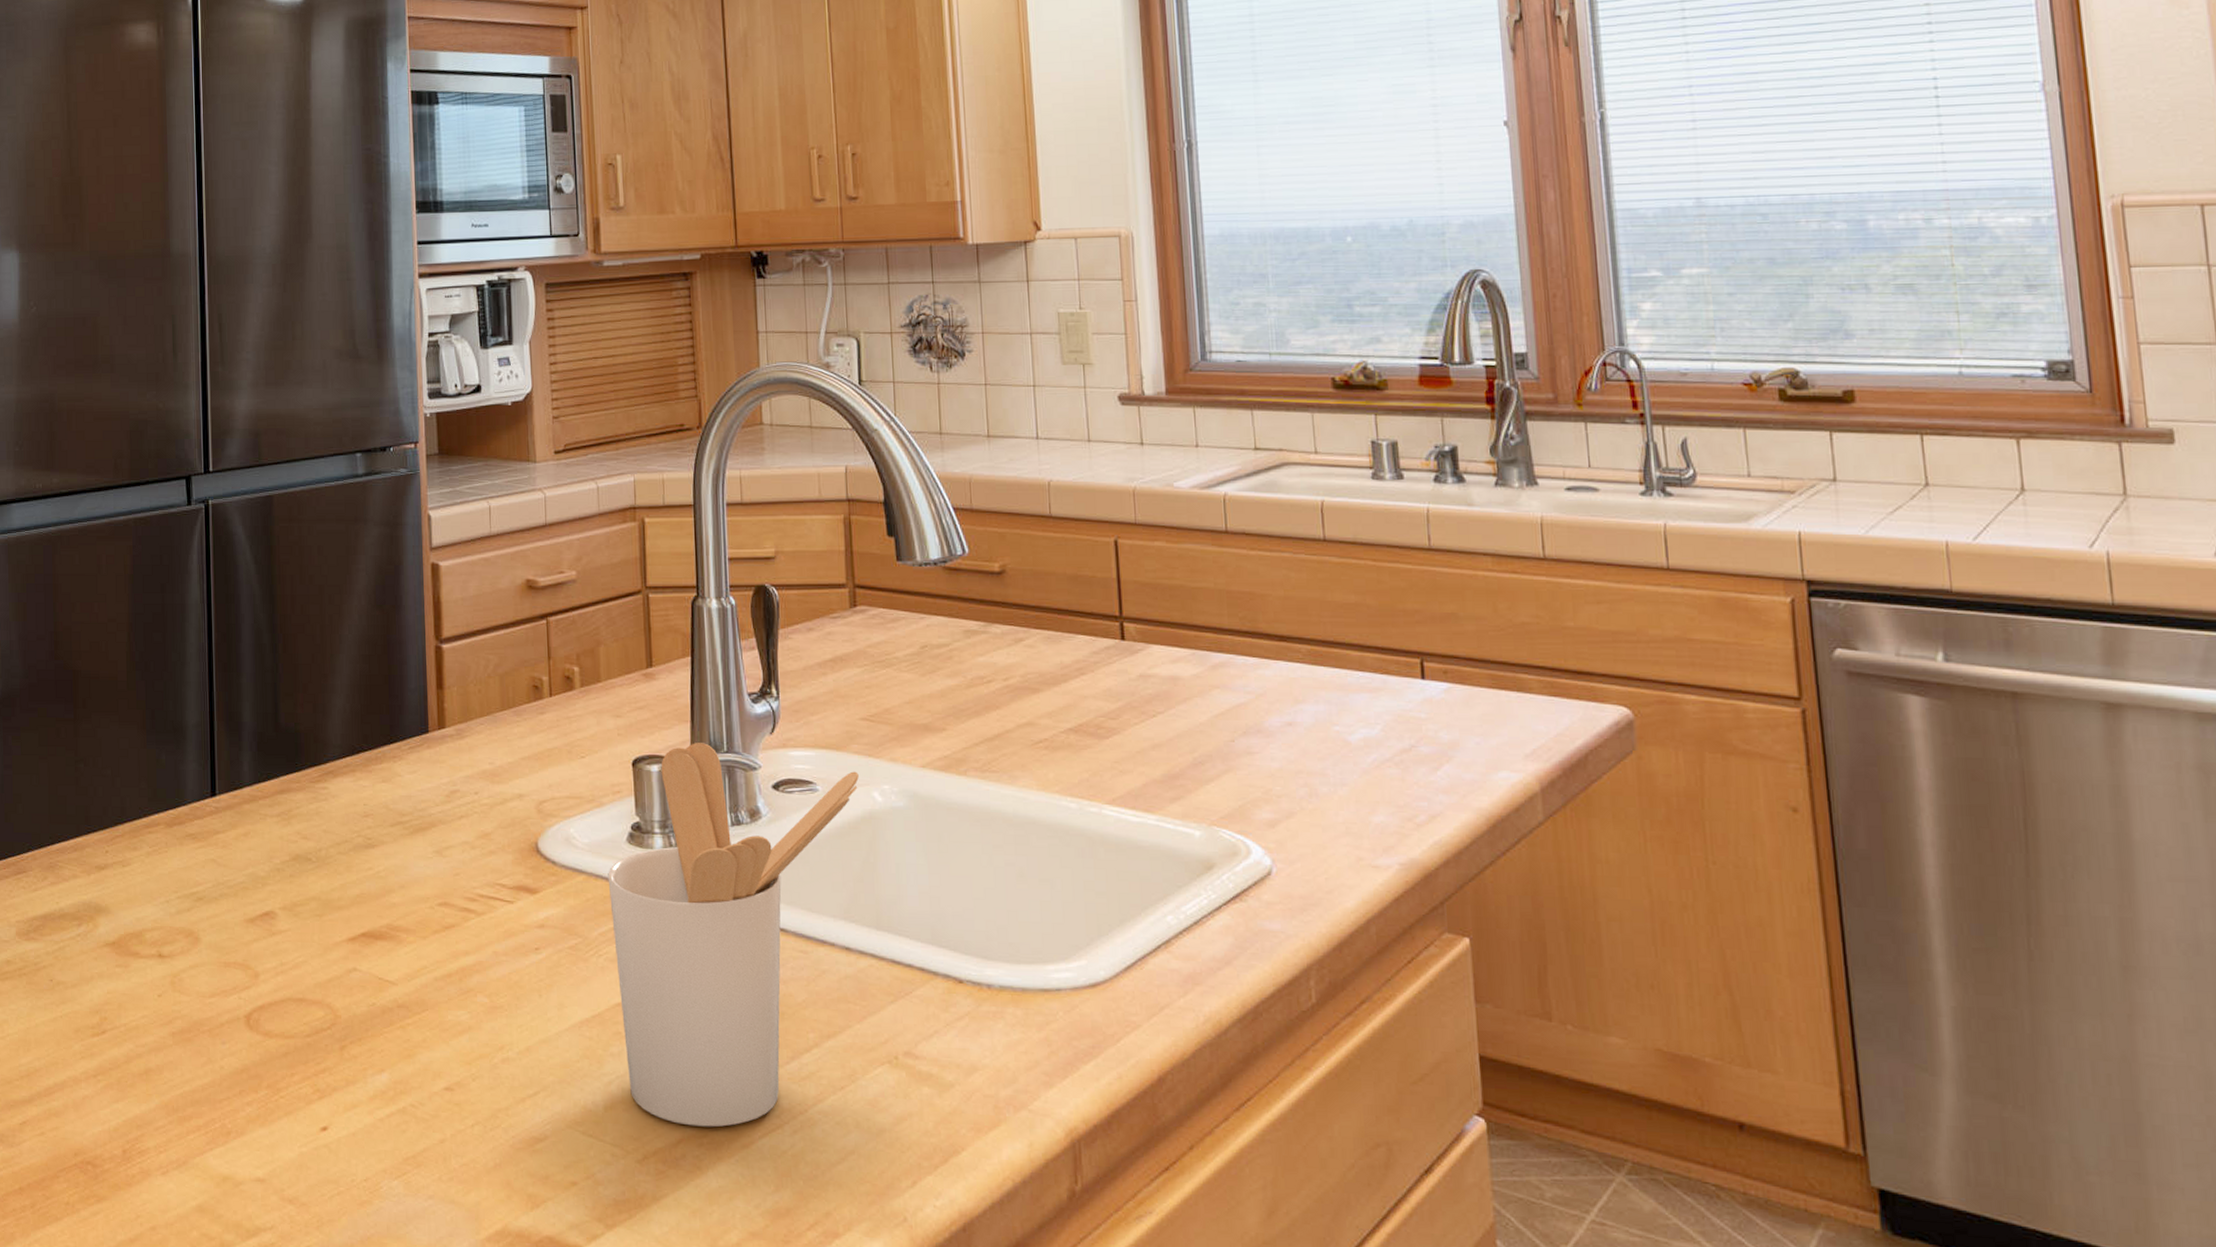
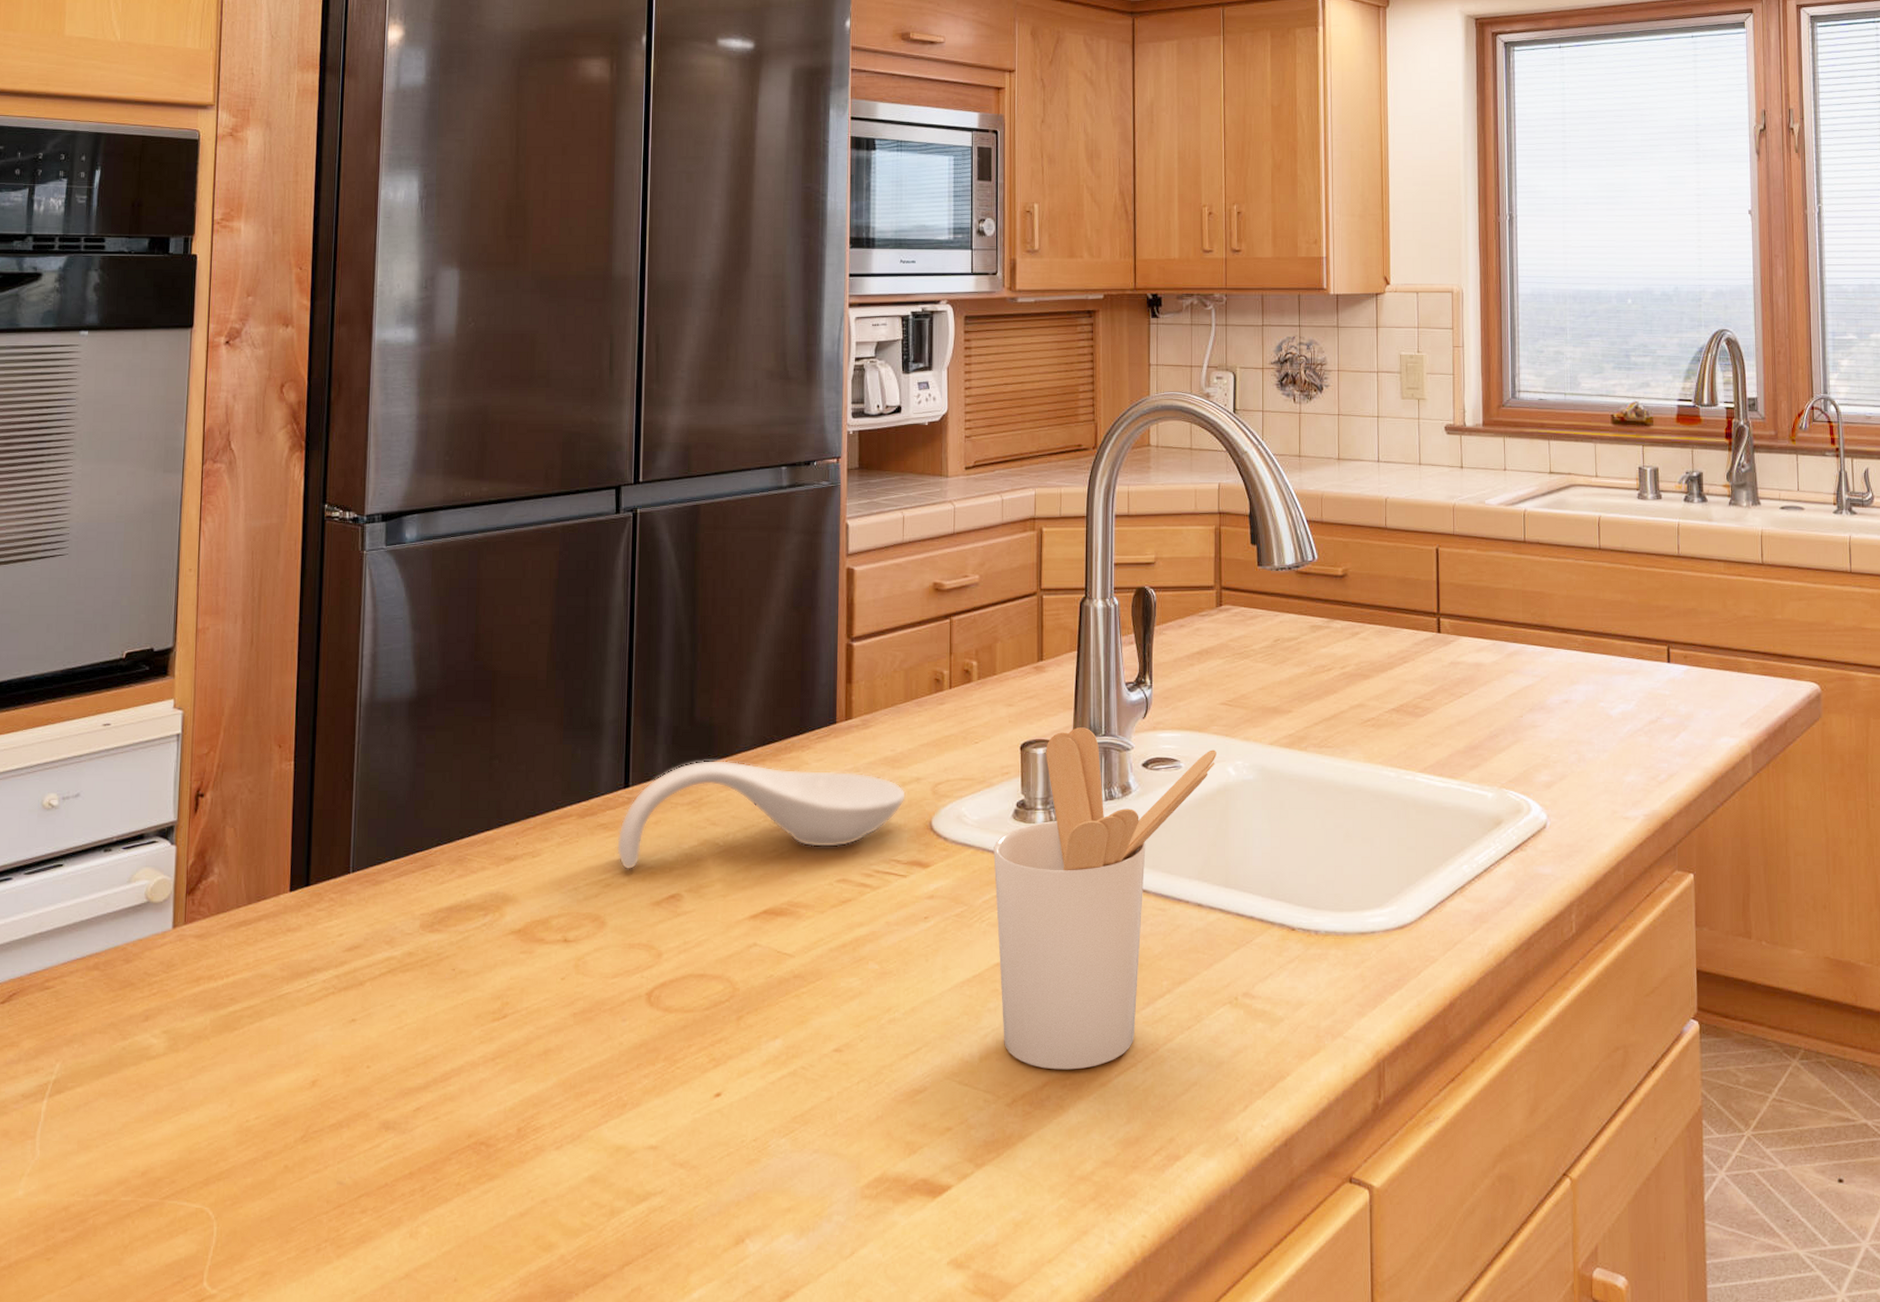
spoon rest: none [206,769,509,884] -> present [616,760,907,870]

